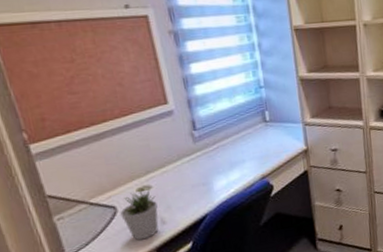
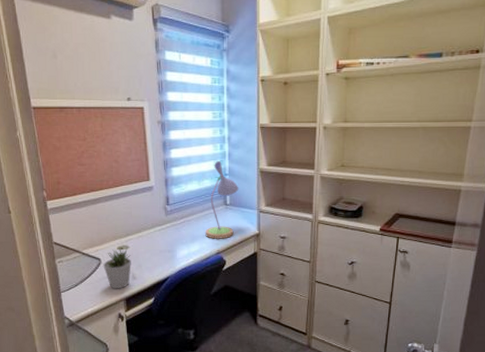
desk lamp: none [244,71,279,163] -> present [205,160,239,239]

